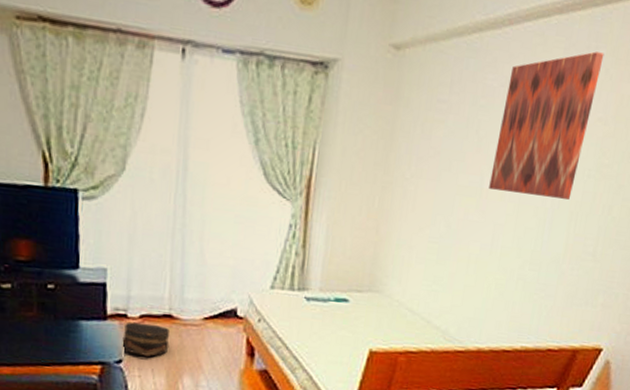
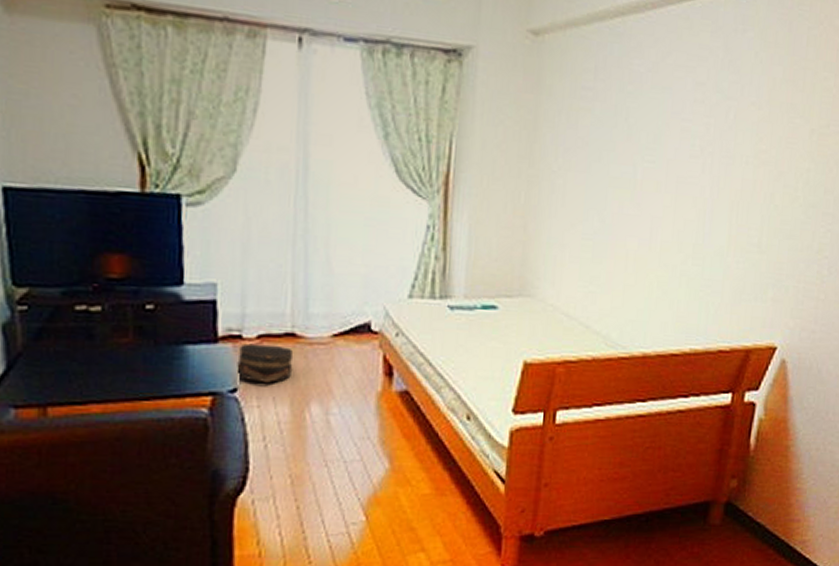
wall art: present [489,51,605,200] -> none [643,34,752,189]

